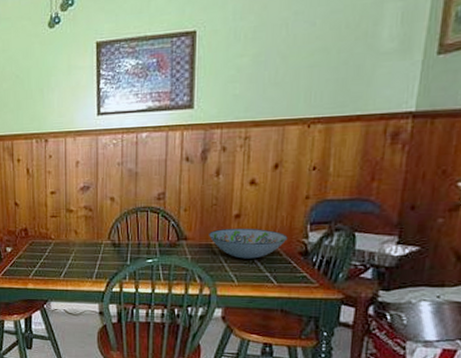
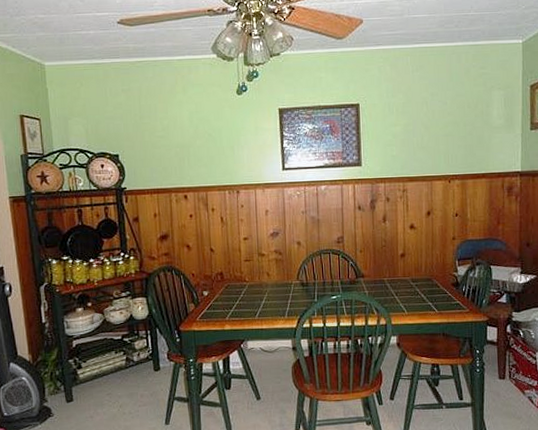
decorative bowl: present [209,228,288,259] -> none [381,265,442,292]

